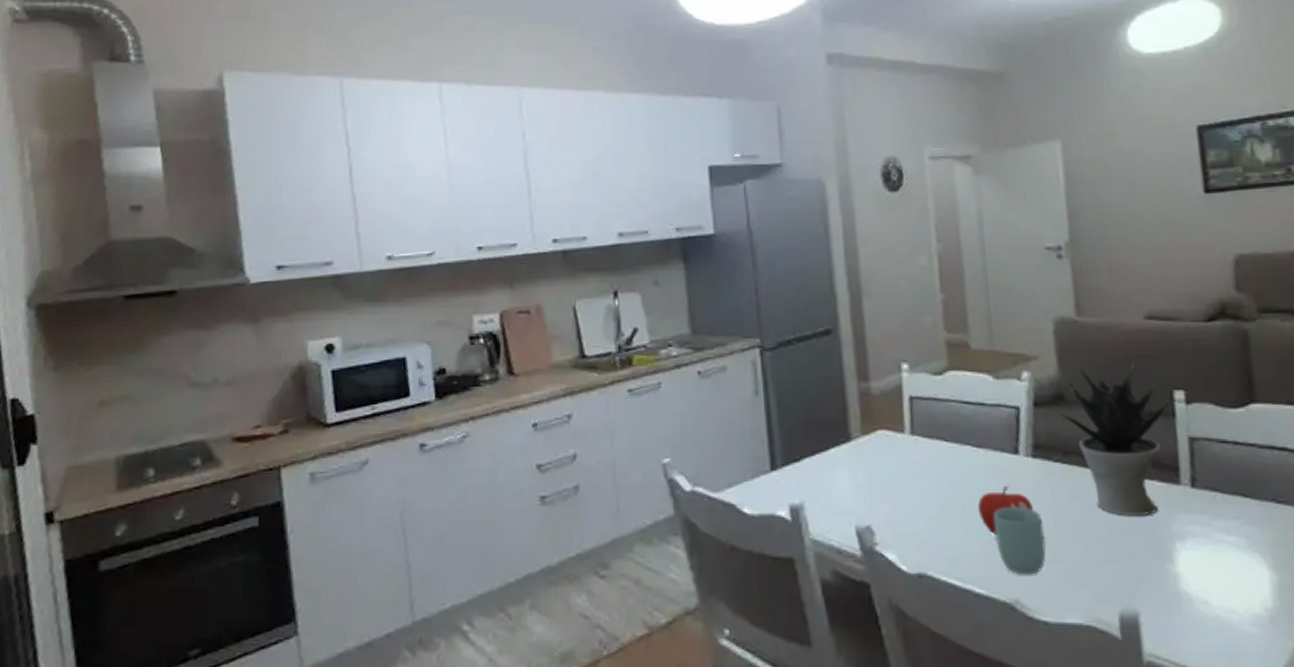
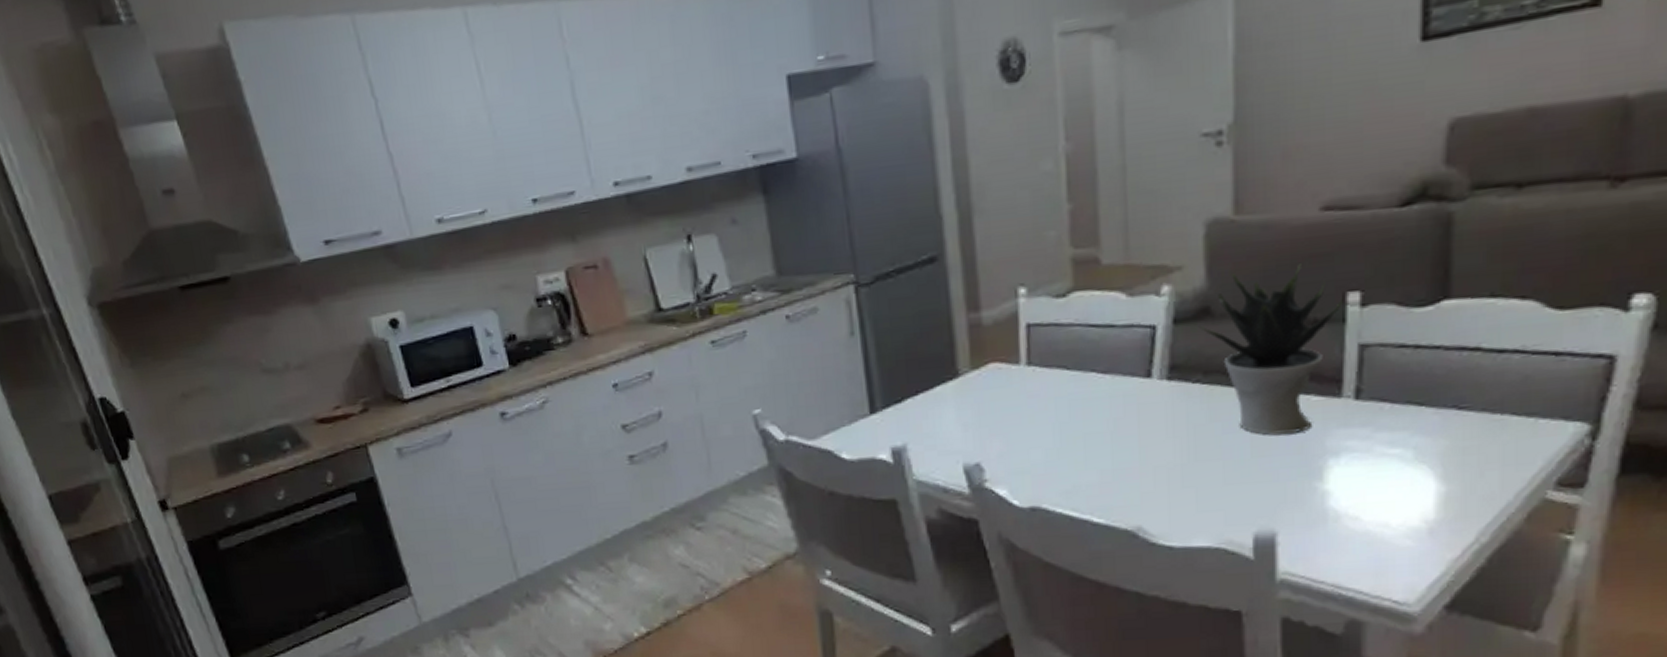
fruit: present [977,486,1034,535] -> none [1100,413,1166,463]
cup: present [993,508,1047,575] -> none [1118,433,1177,502]

